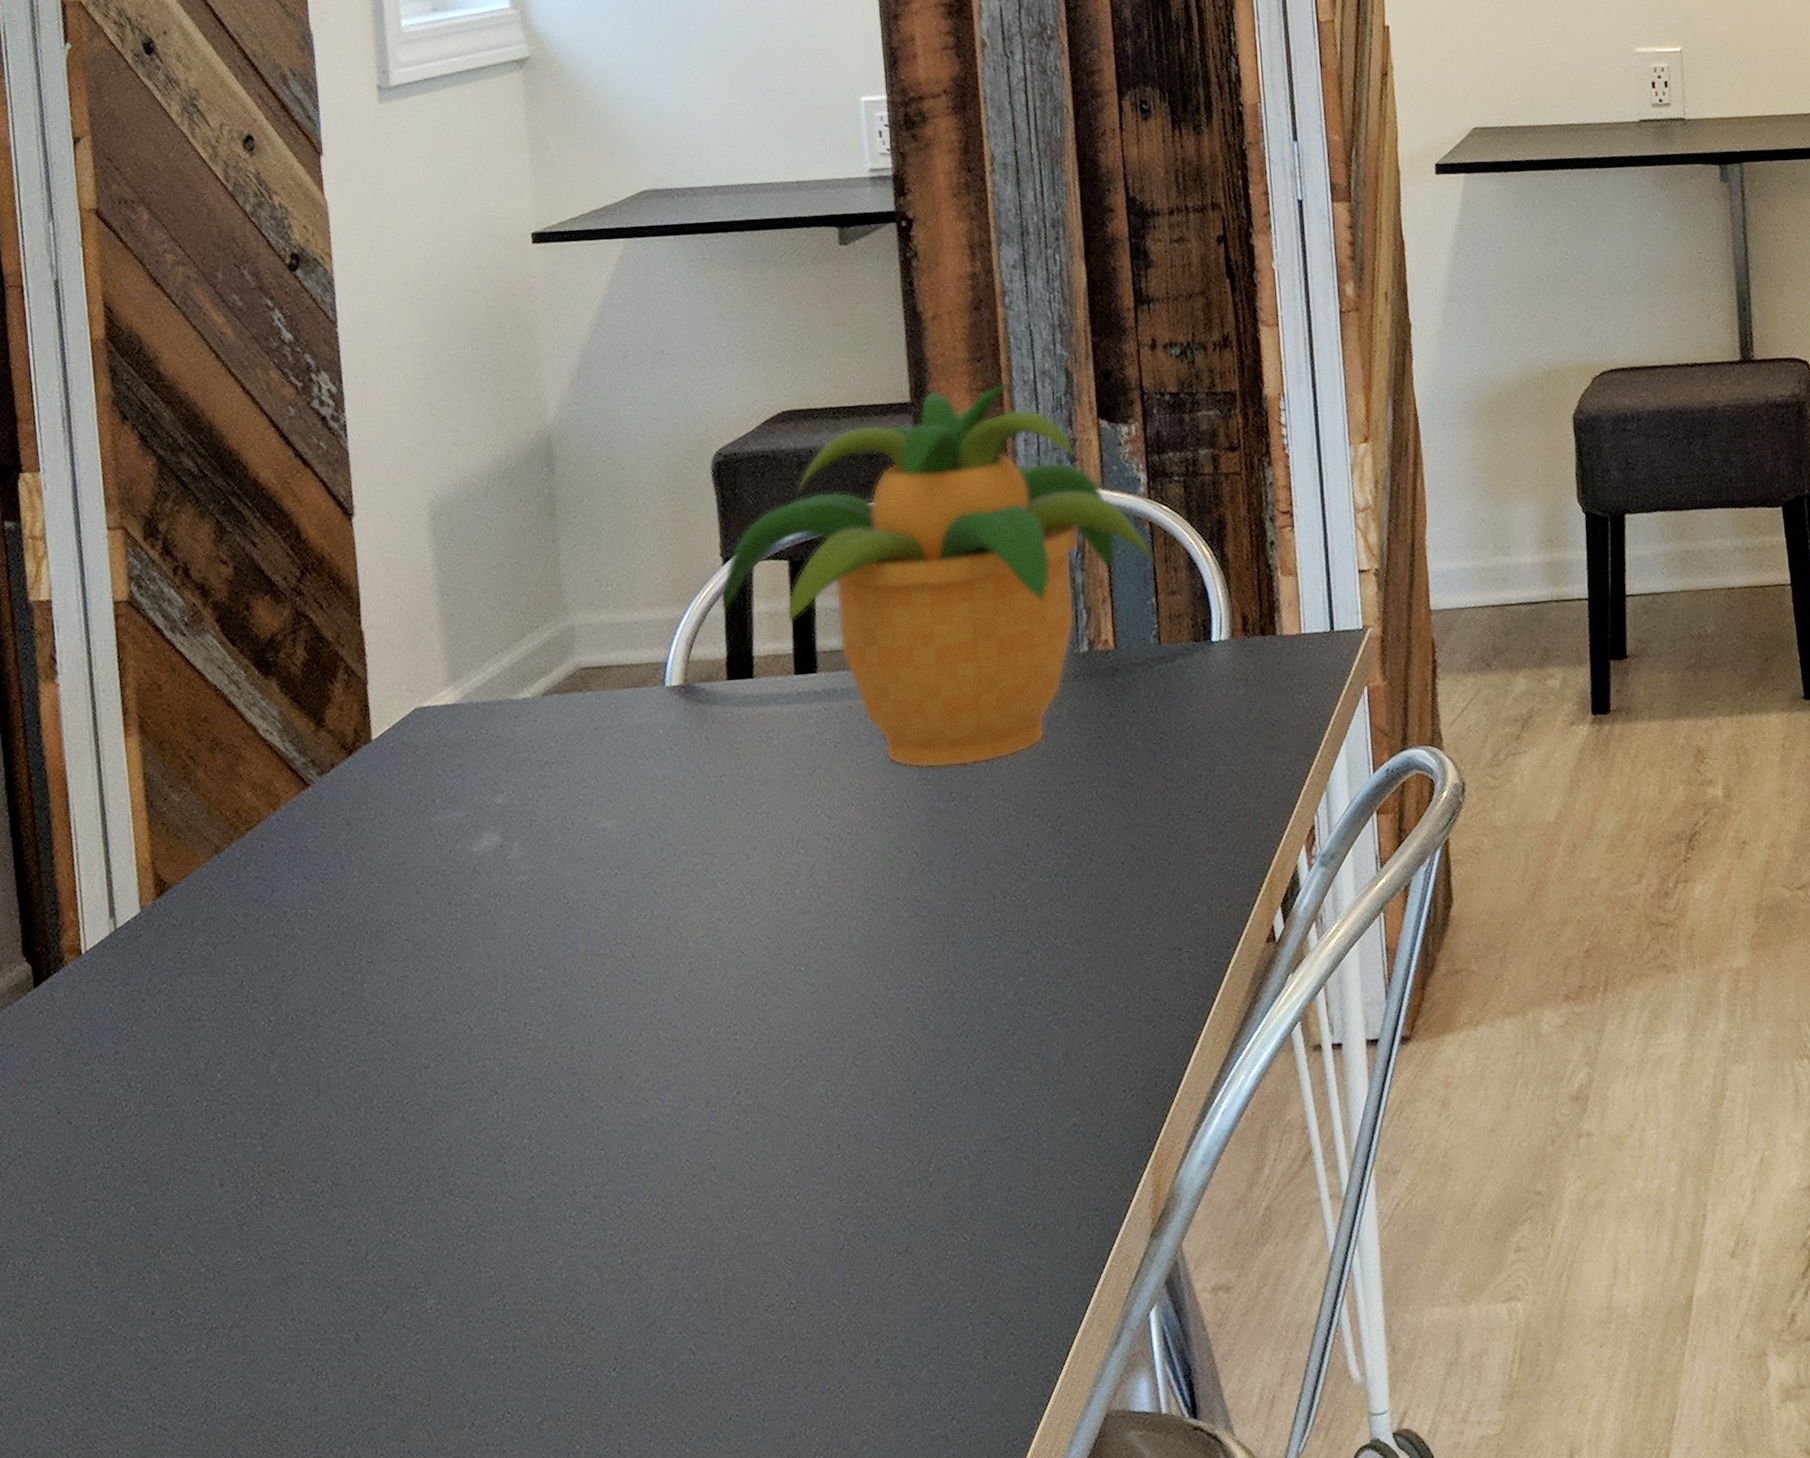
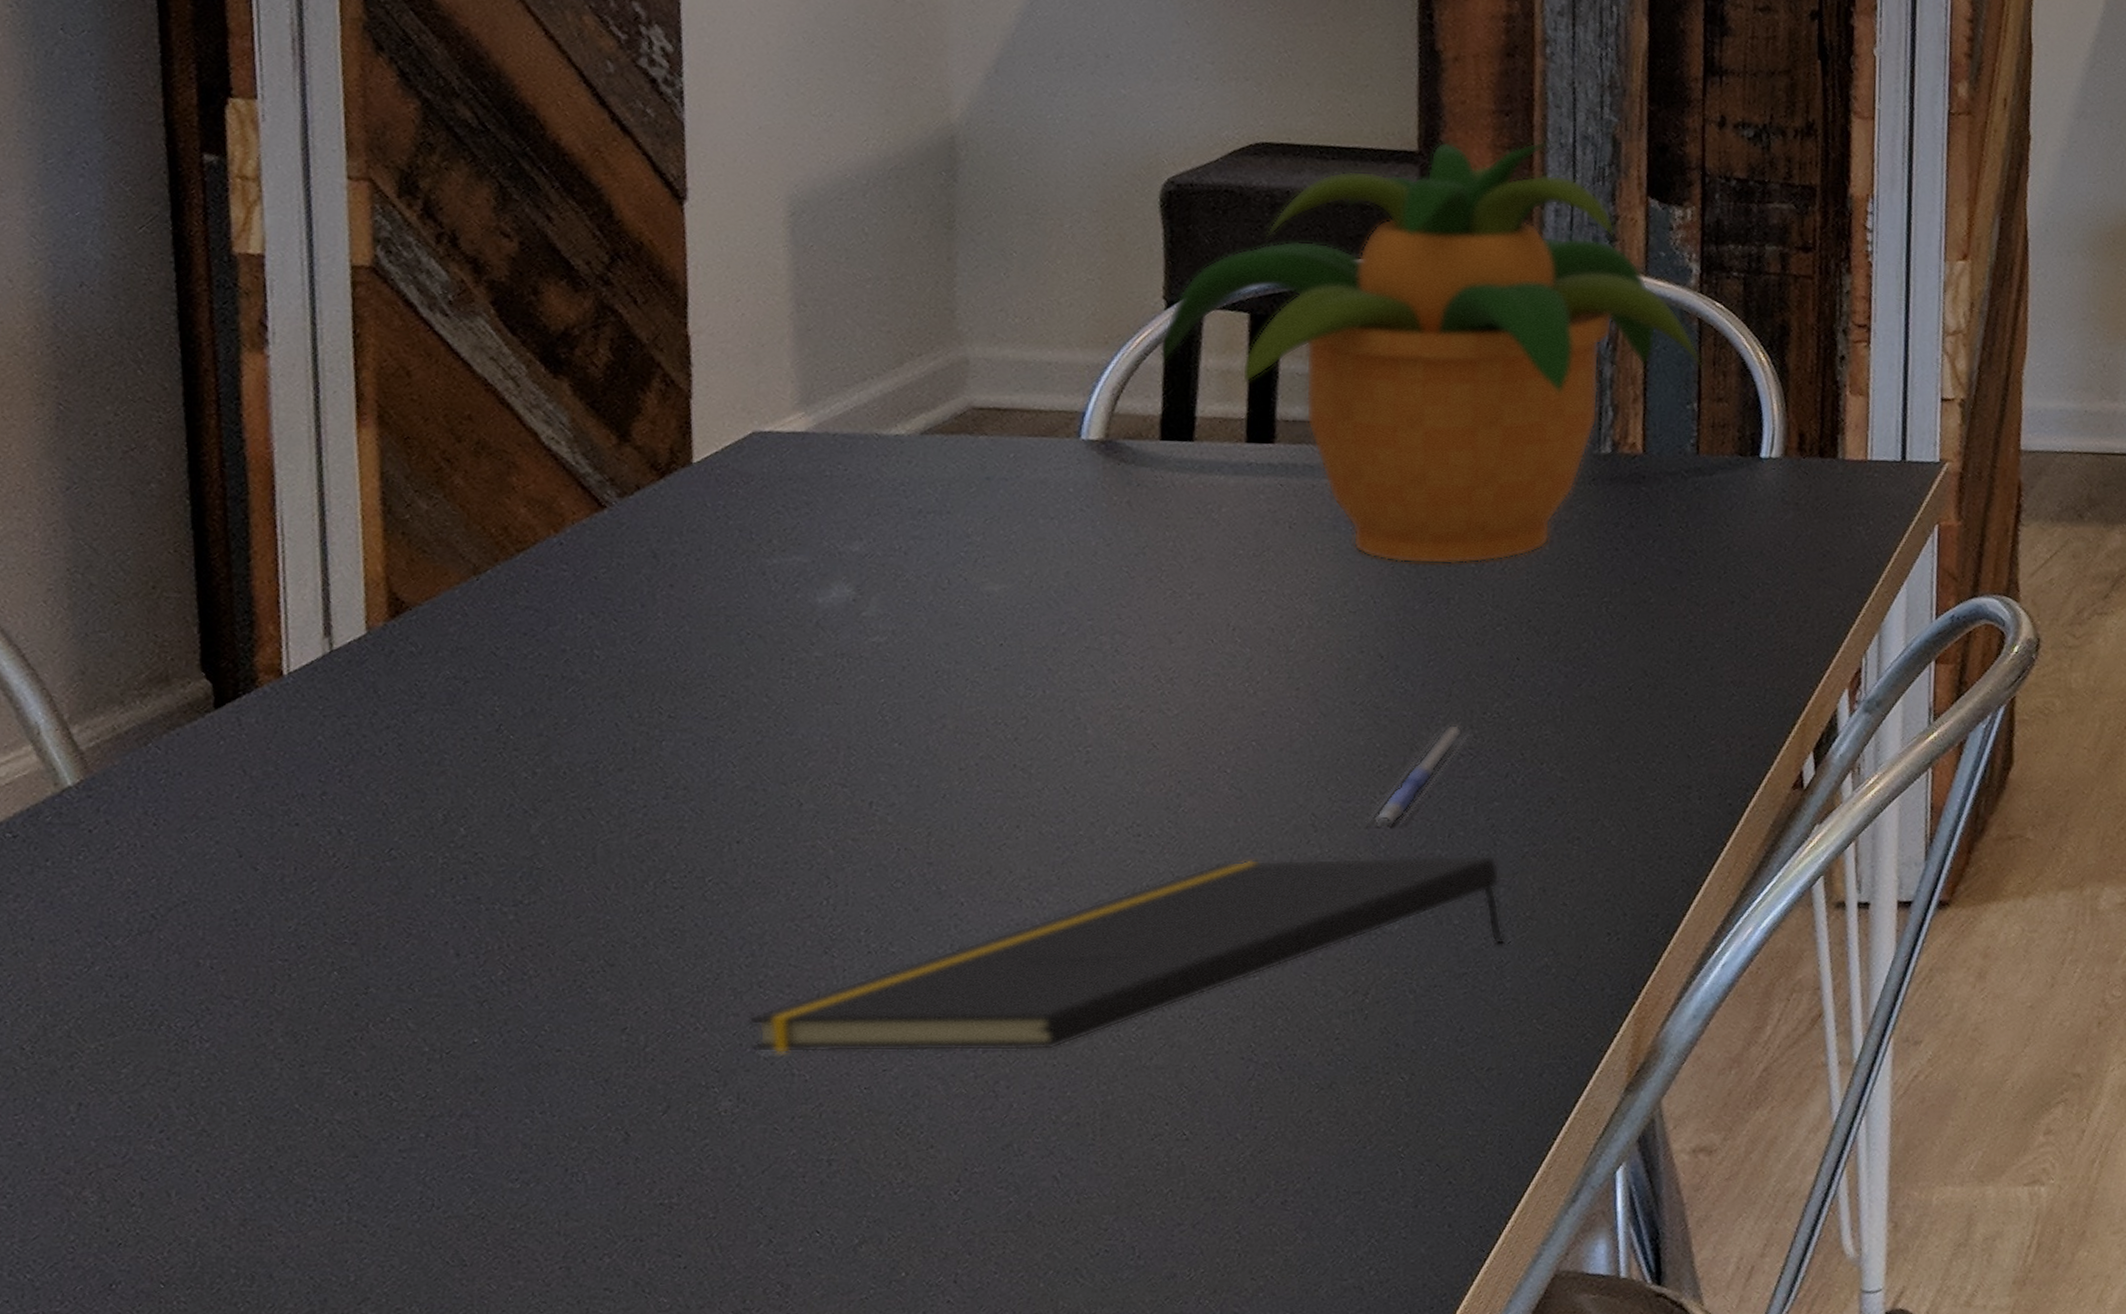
notepad: none [442,1027,1039,1254] -> present [747,855,1506,1054]
pen: none [916,910,994,1007] -> present [1365,724,1470,824]

